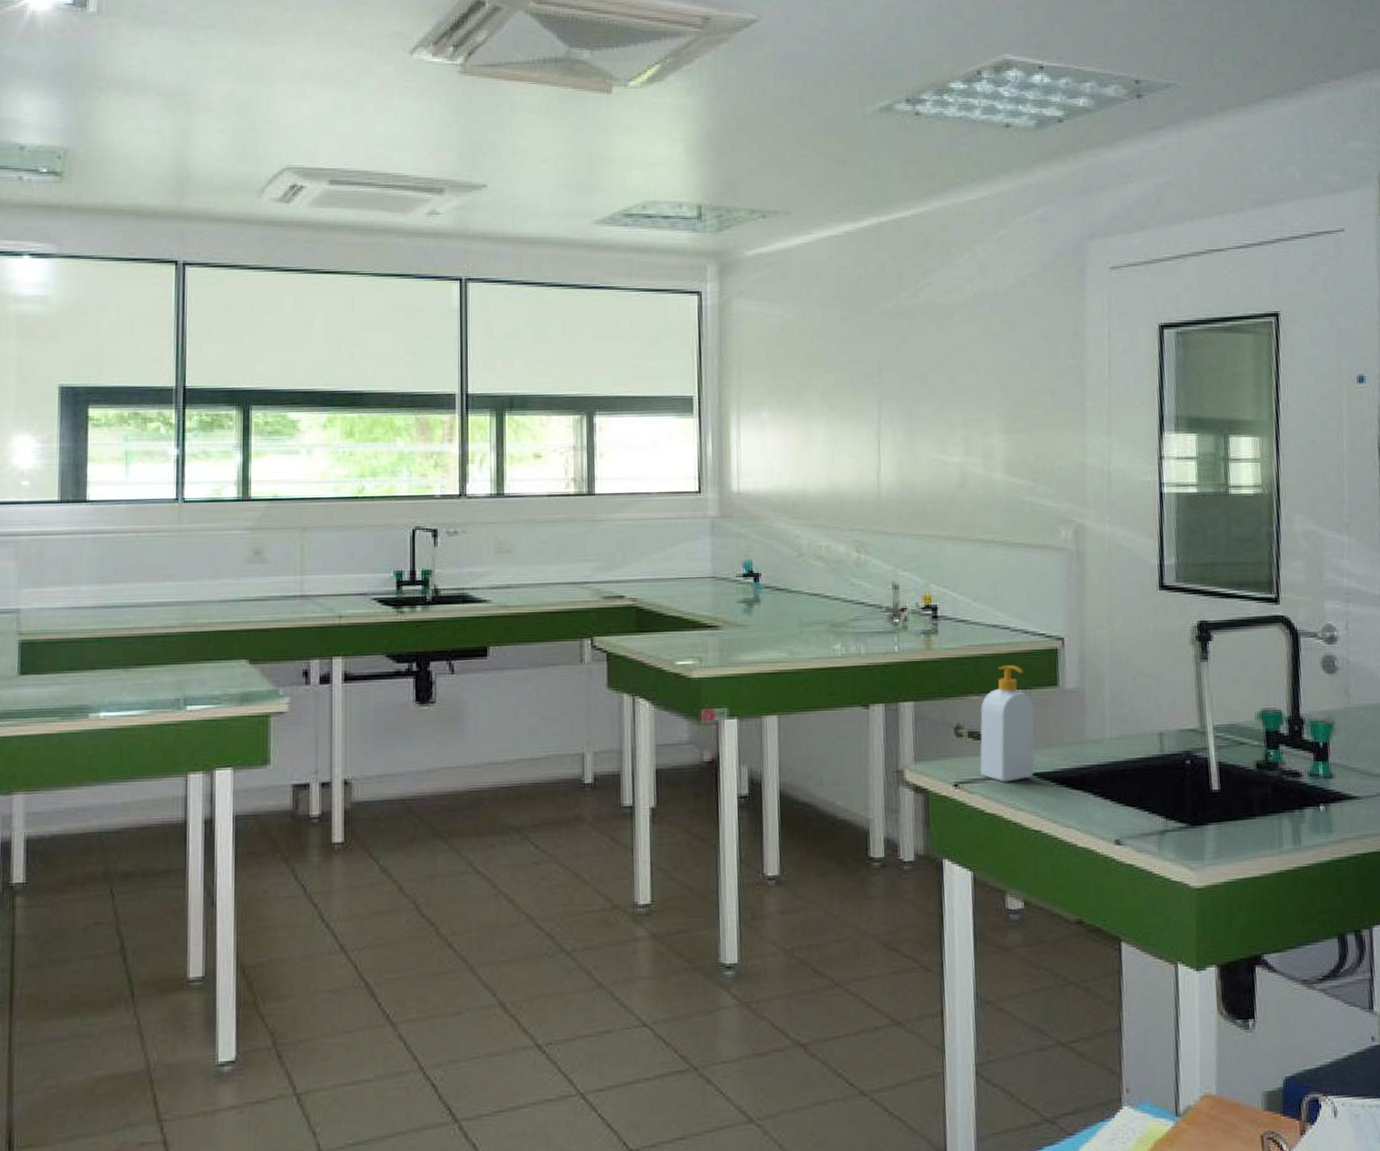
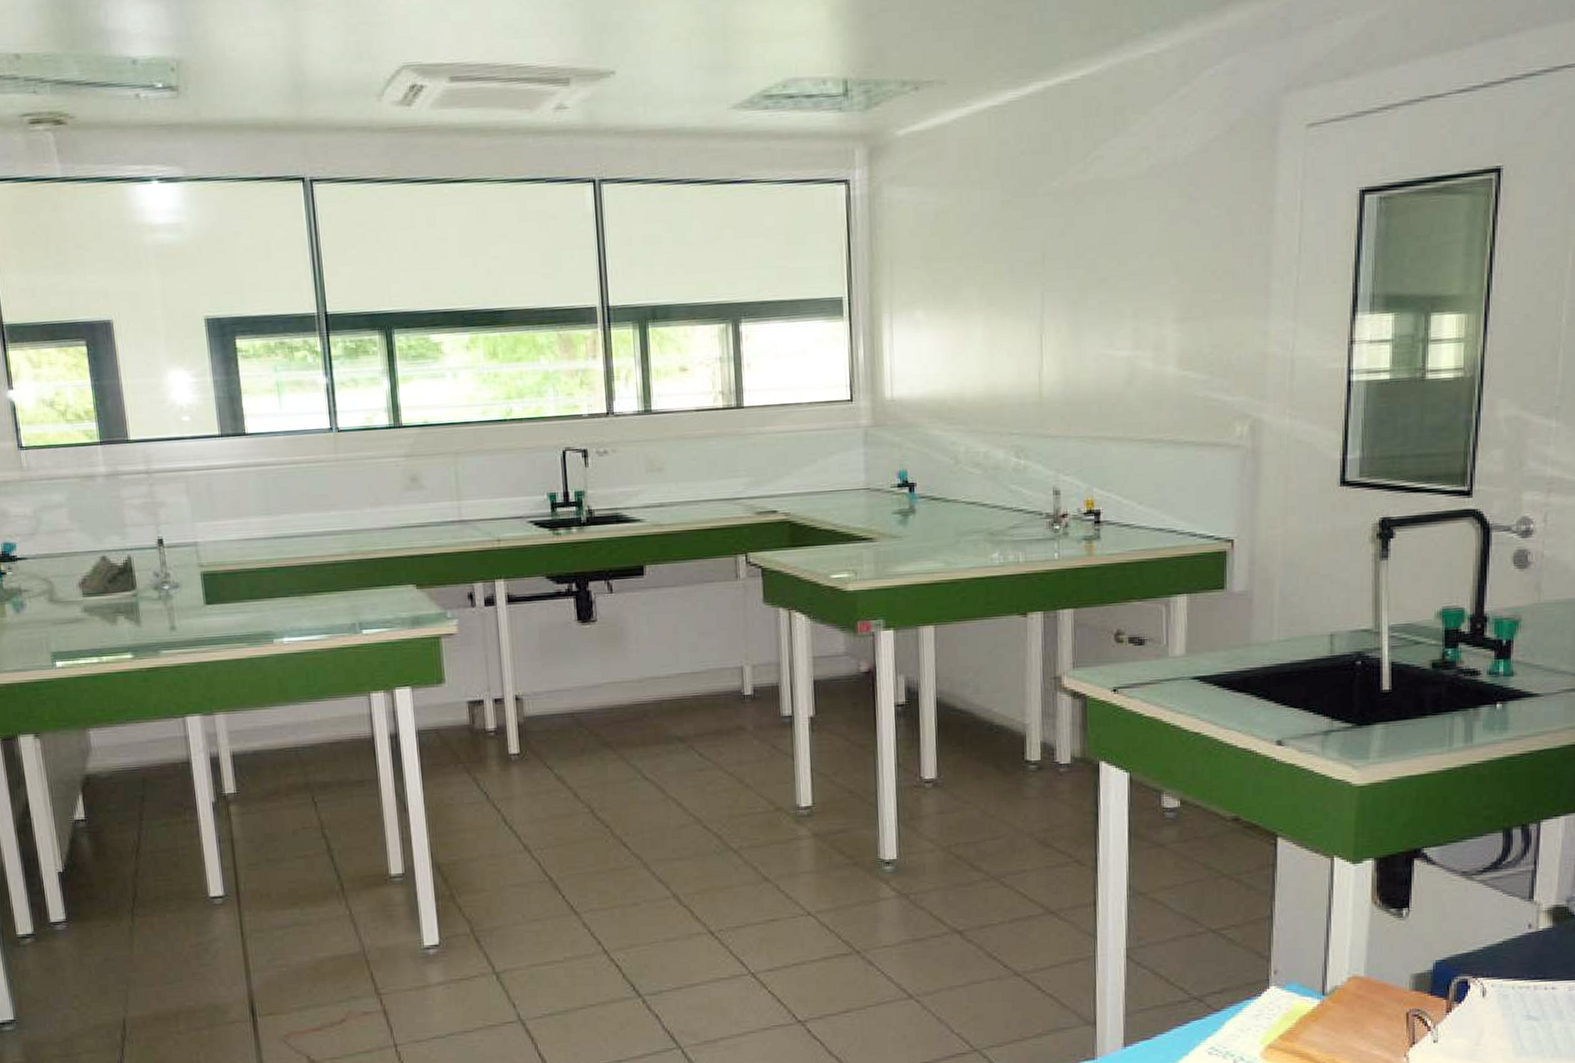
soap bottle: present [980,665,1035,782] -> none [1140,569,1199,687]

